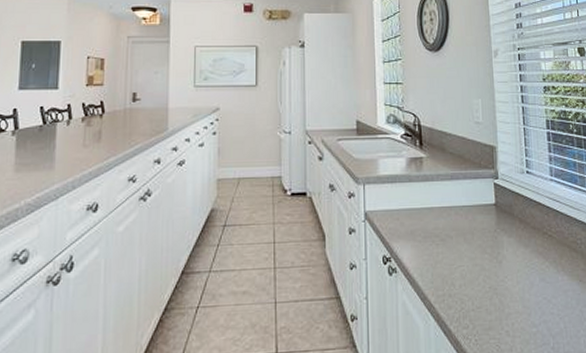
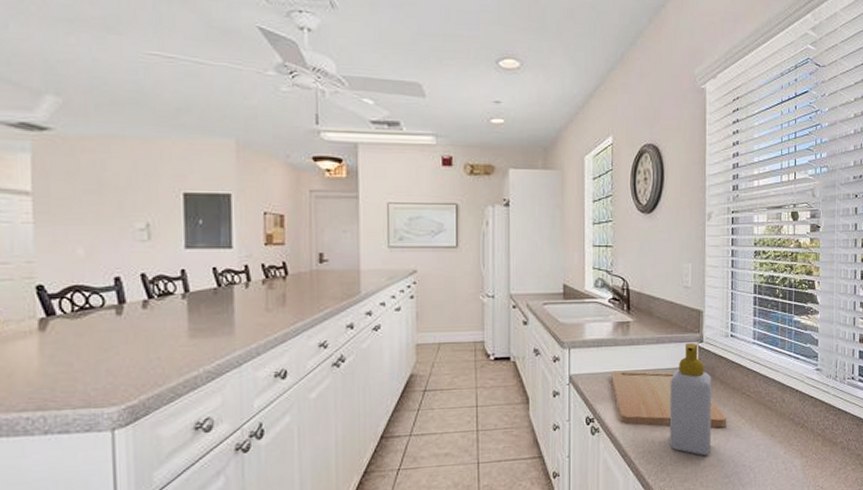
cutting board: none [406,207,530,271] -> present [610,370,727,428]
soap bottle: none [467,180,515,301] -> present [669,343,712,455]

